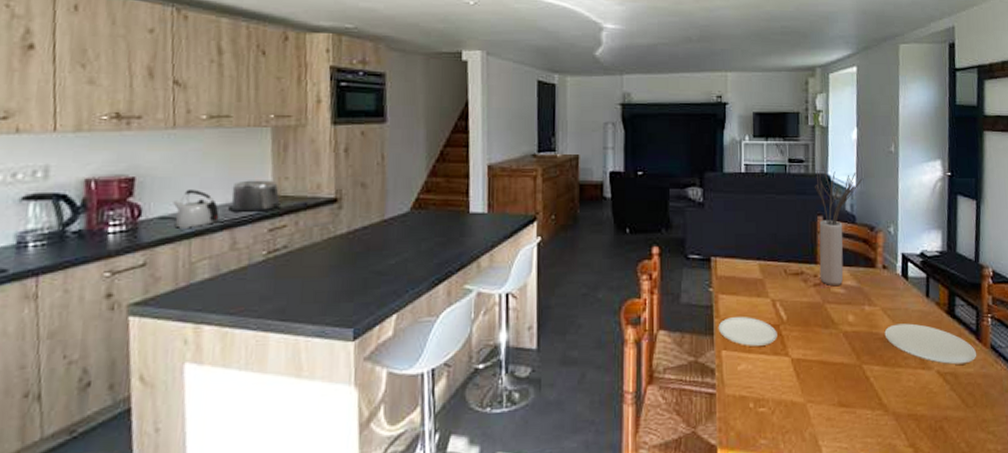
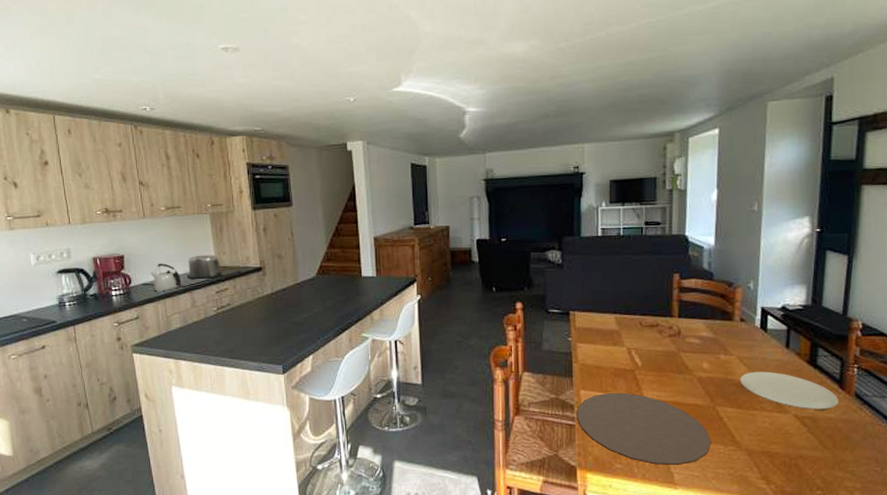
placemat: none [717,352,859,437] -> present [576,392,711,465]
plate: present [718,317,777,347] -> none [576,362,633,388]
vase: present [815,165,863,287] -> none [671,226,722,337]

